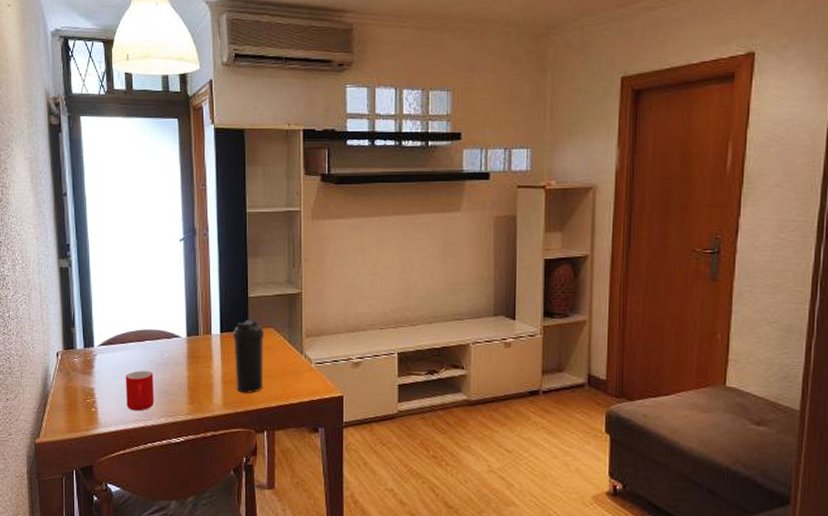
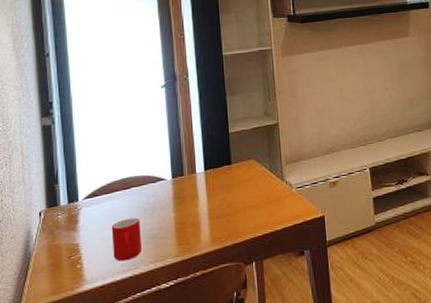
water bottle: present [232,319,265,393] -> none [216,153,249,227]

